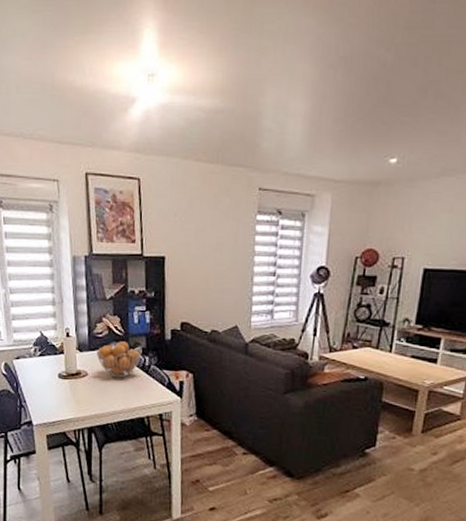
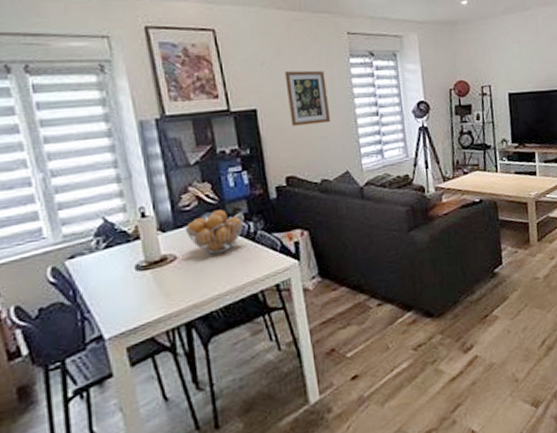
wall art: none [192,223,231,277] -> present [284,70,331,126]

